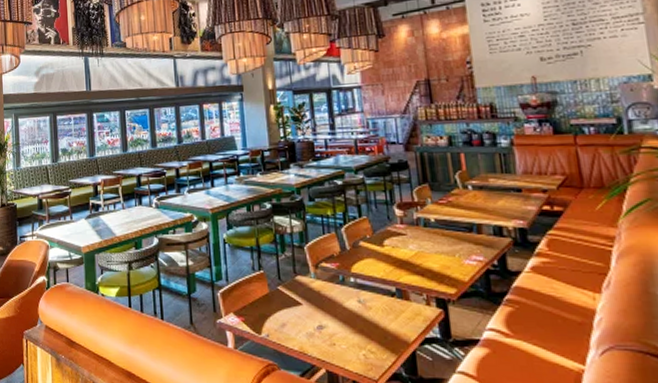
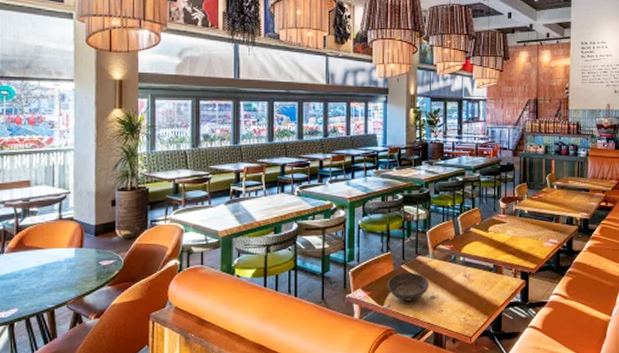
bowl: none [262,294,315,331] -> present [386,272,430,301]

